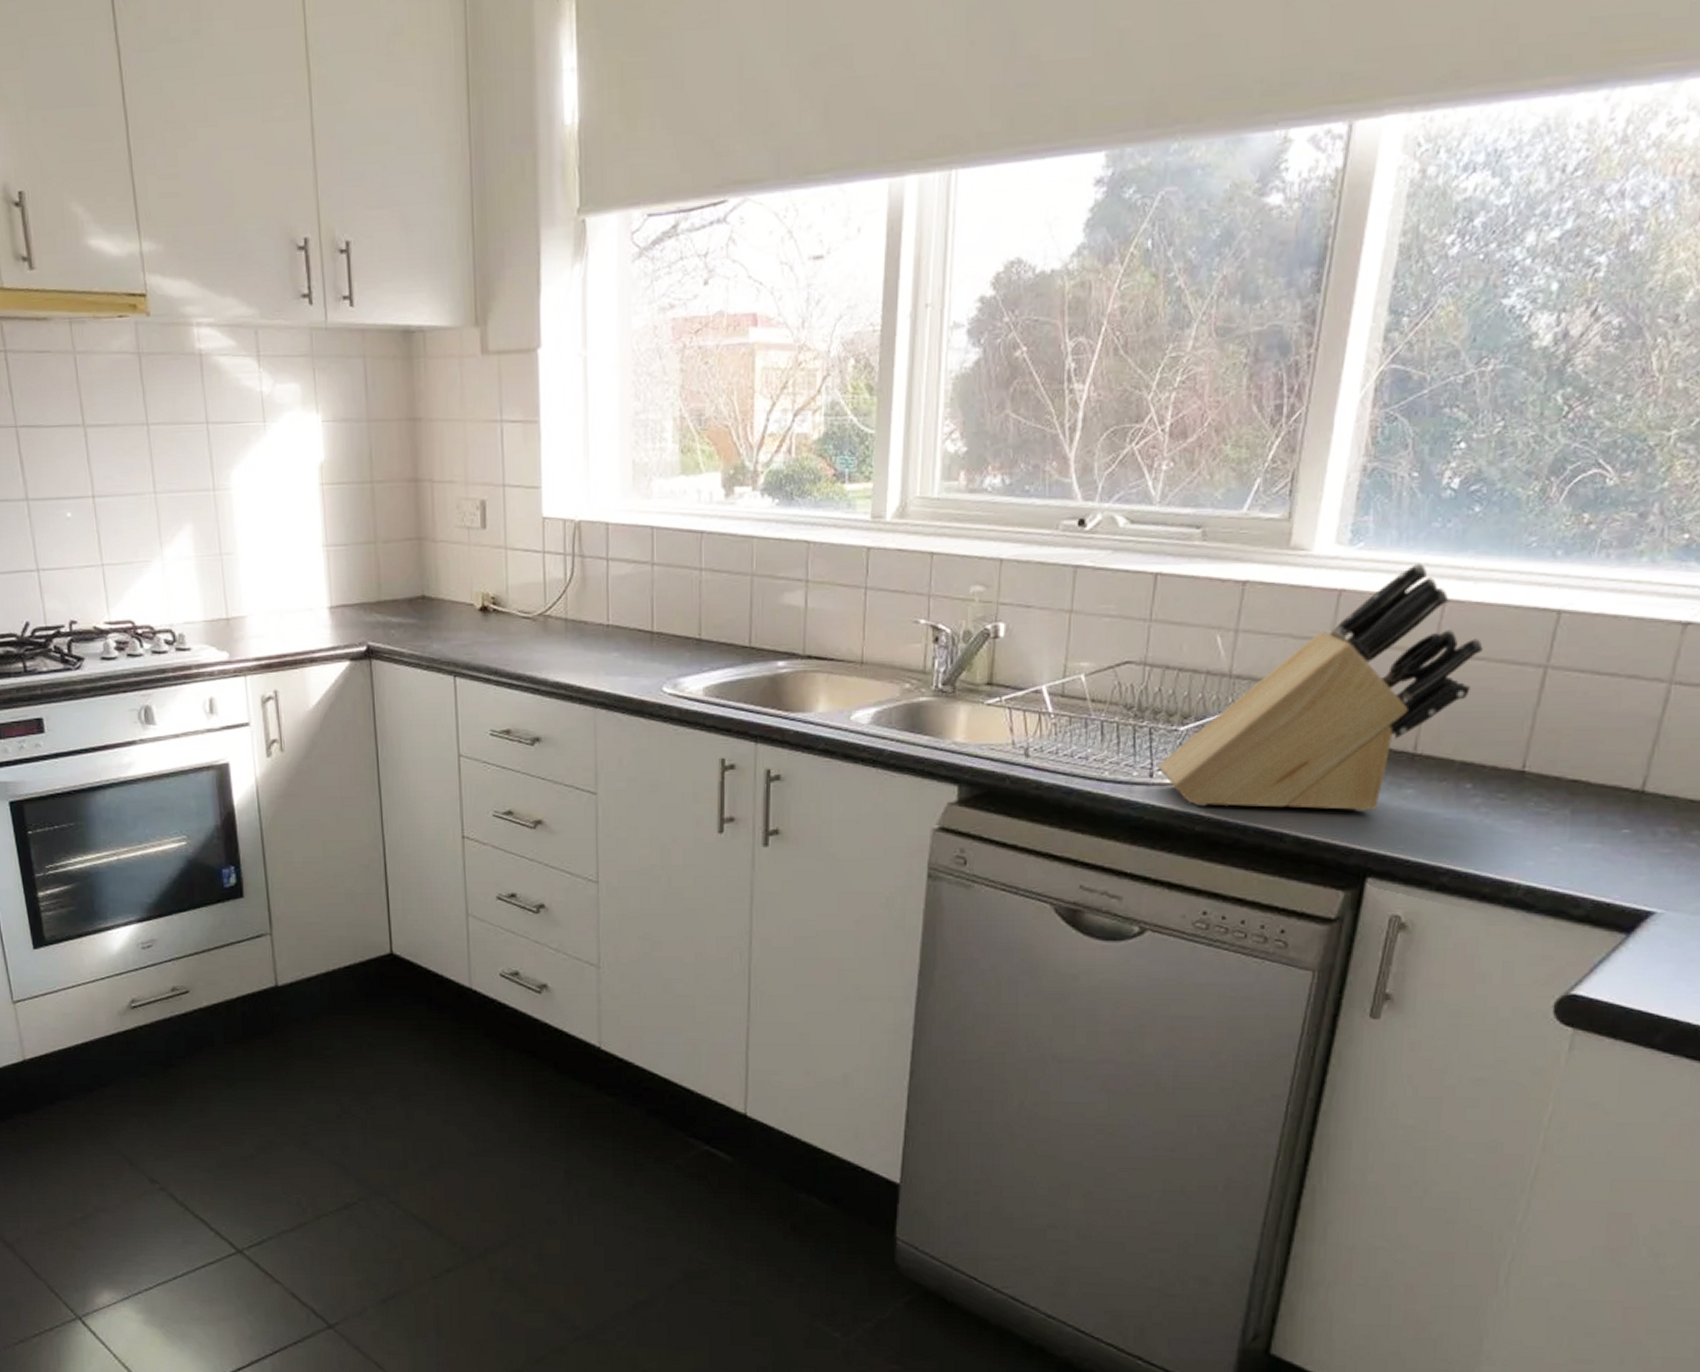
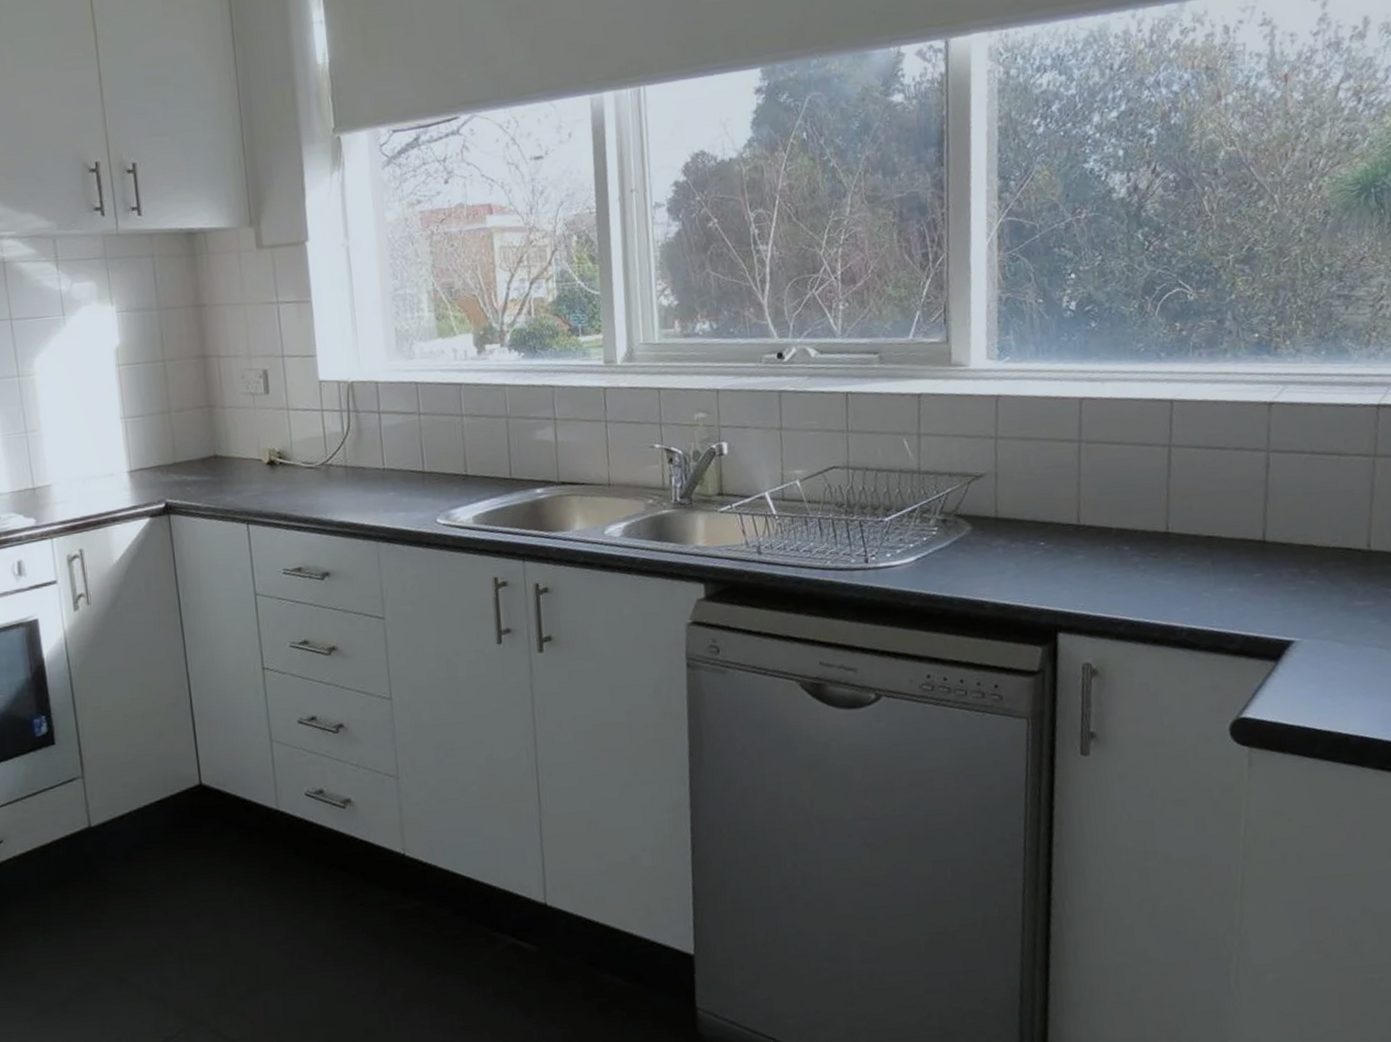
knife block: present [1157,562,1483,813] -> none [870,369,1118,585]

